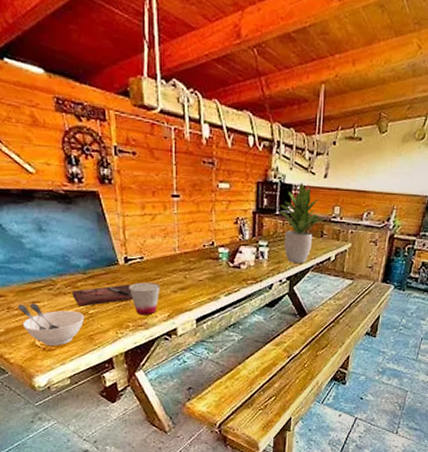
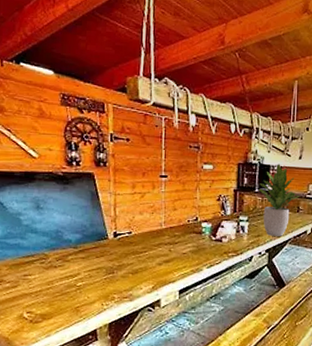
bowl: present [17,303,85,346] -> none [9,276,73,318]
cutting board: present [72,284,133,307] -> none [63,257,120,279]
cup: present [129,282,160,316] -> none [116,256,146,288]

